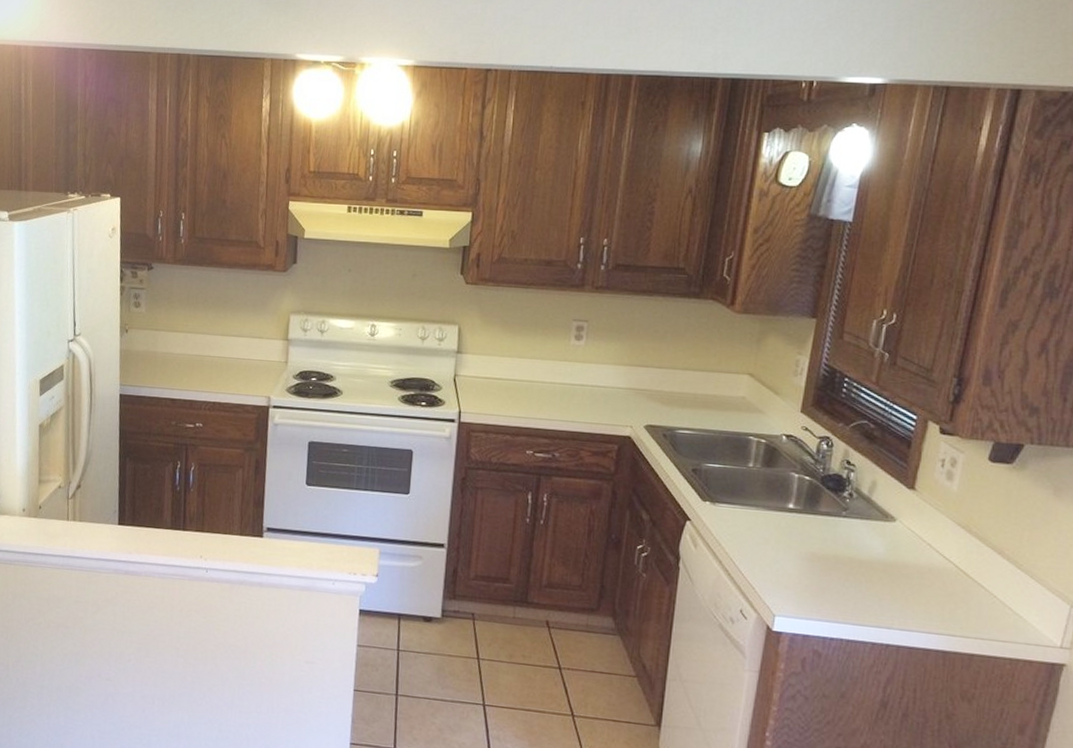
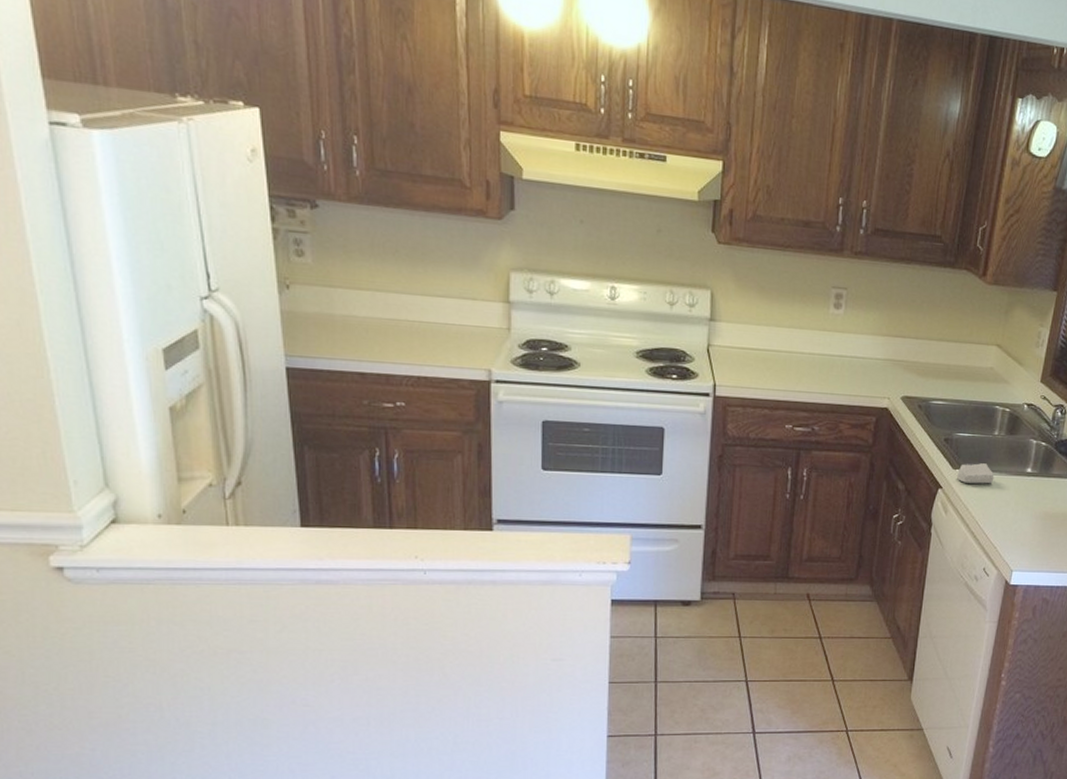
soap bar: none [707,496,750,519] -> present [957,463,994,484]

